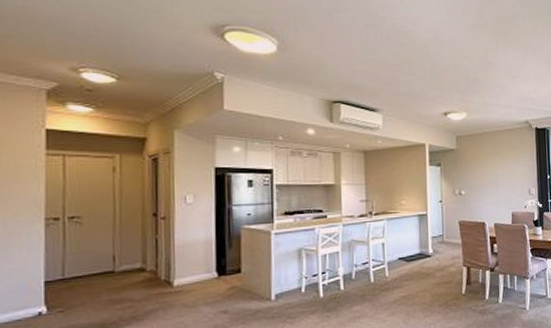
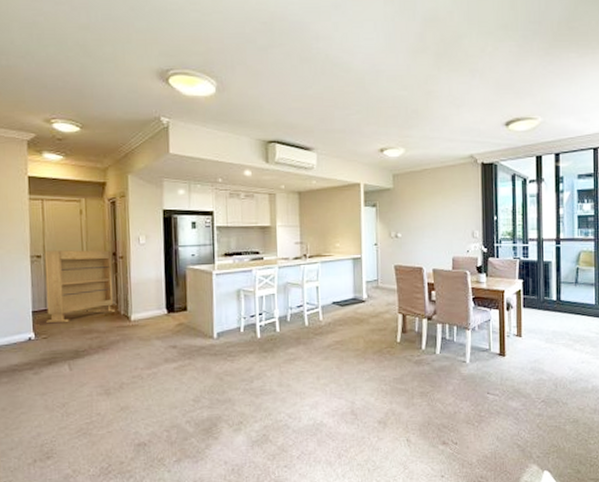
shoe rack: none [62,210,155,294] -> present [44,250,116,323]

